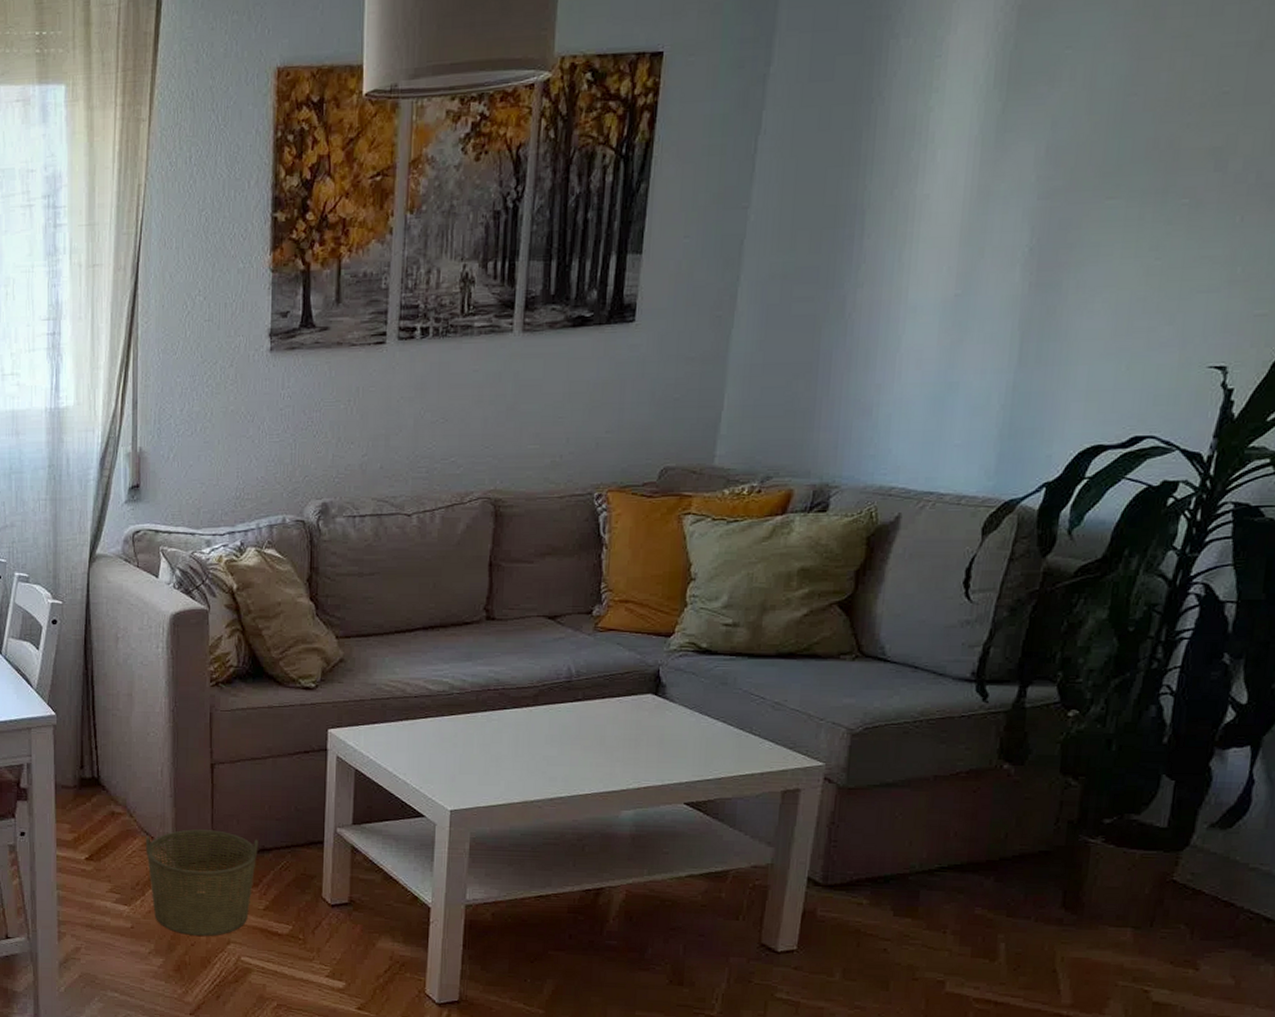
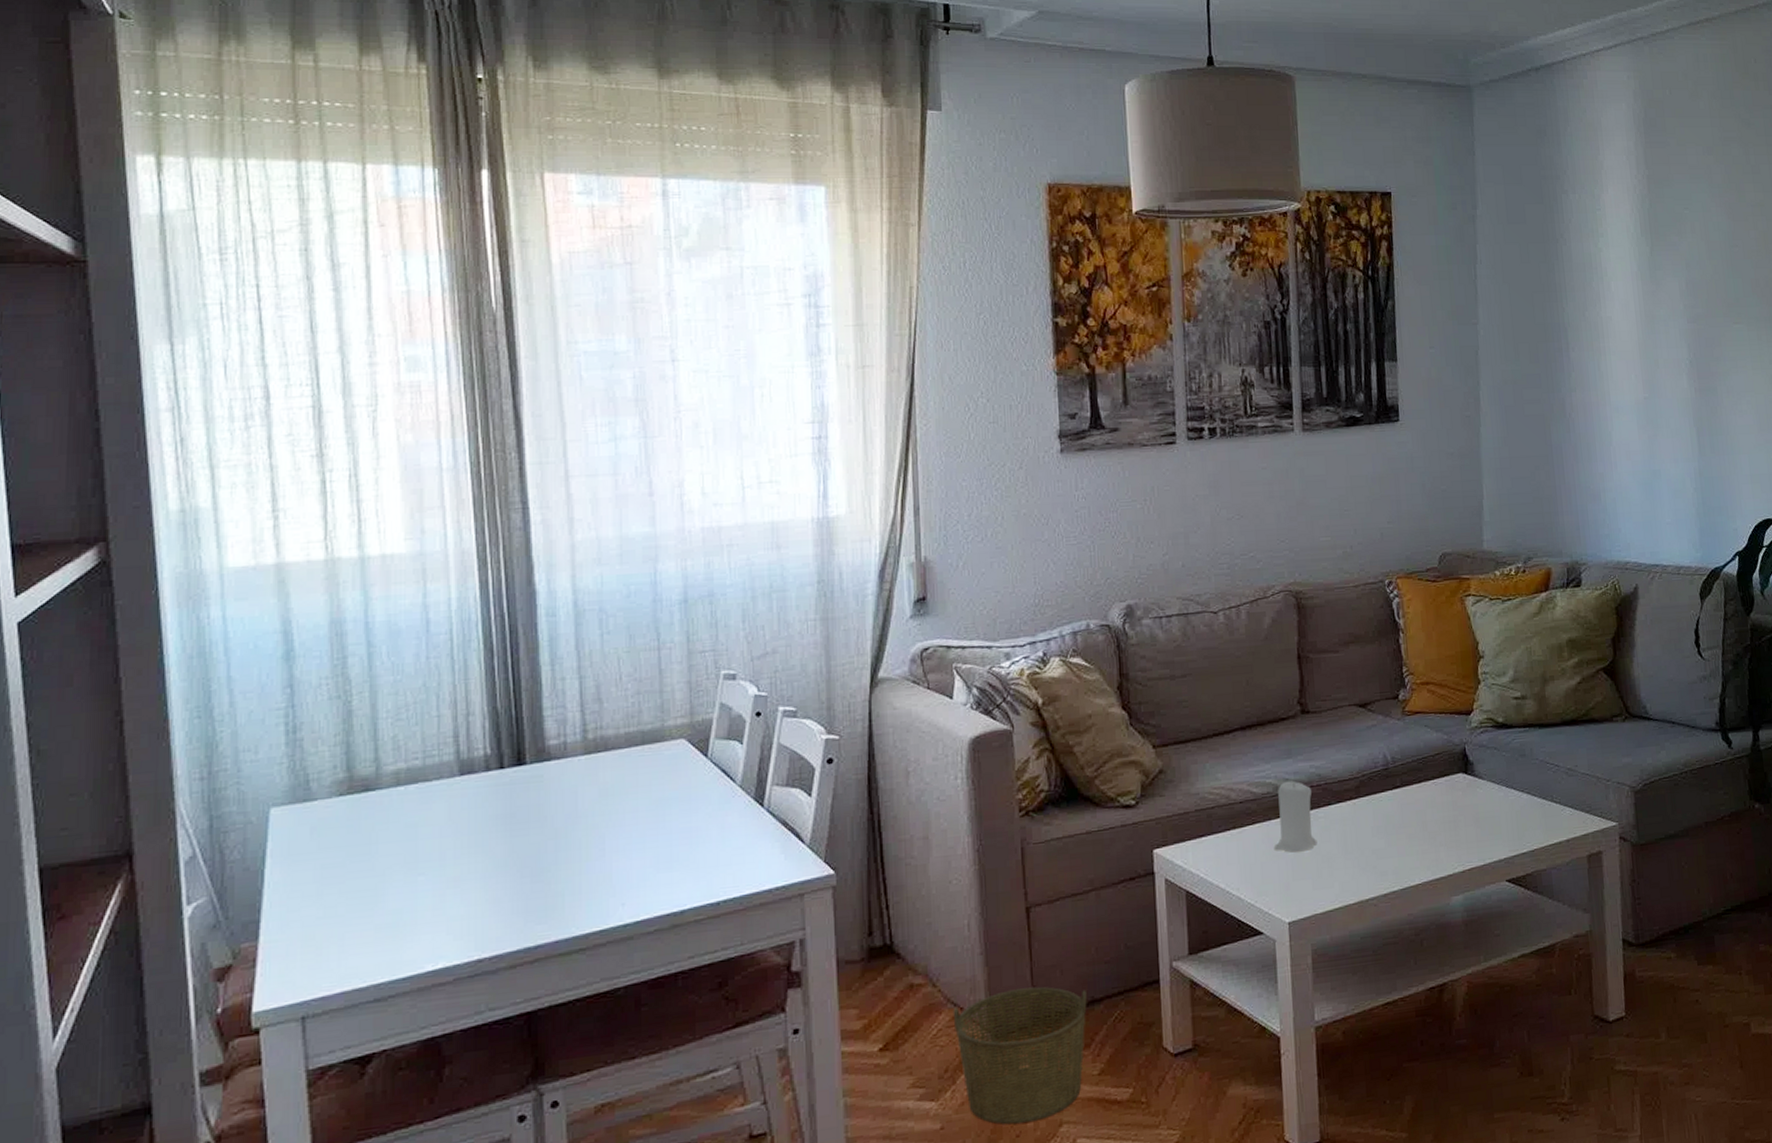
candle: none [443,681,489,750] -> present [1273,779,1318,854]

